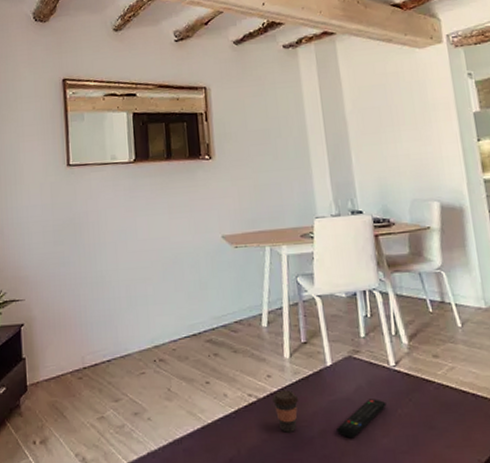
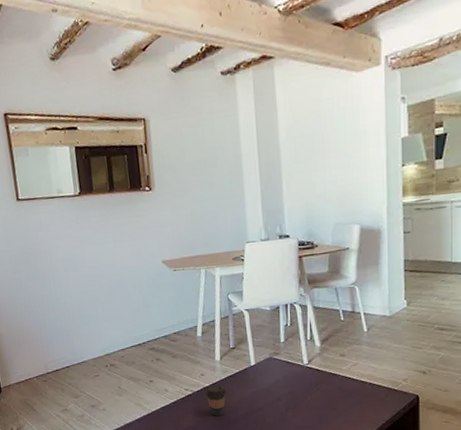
remote control: present [337,399,387,437] -> none [257,389,299,418]

